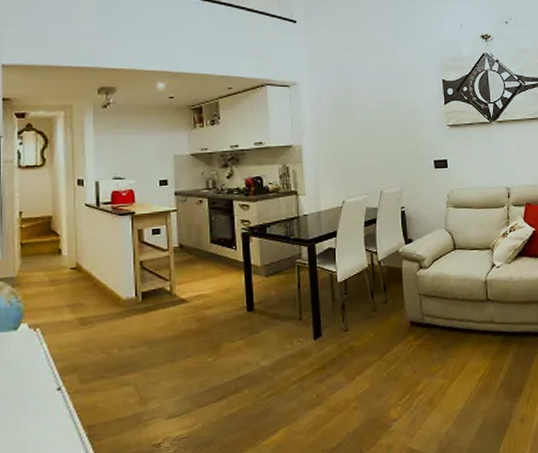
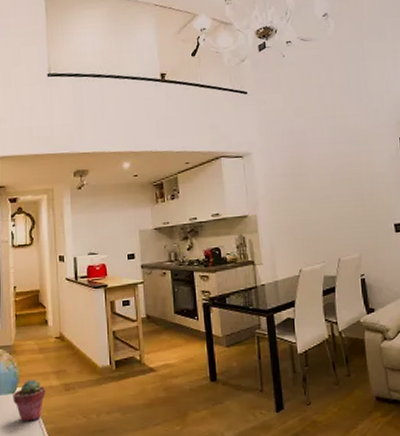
potted succulent: none [15,314,57,361] -> present [13,380,46,422]

